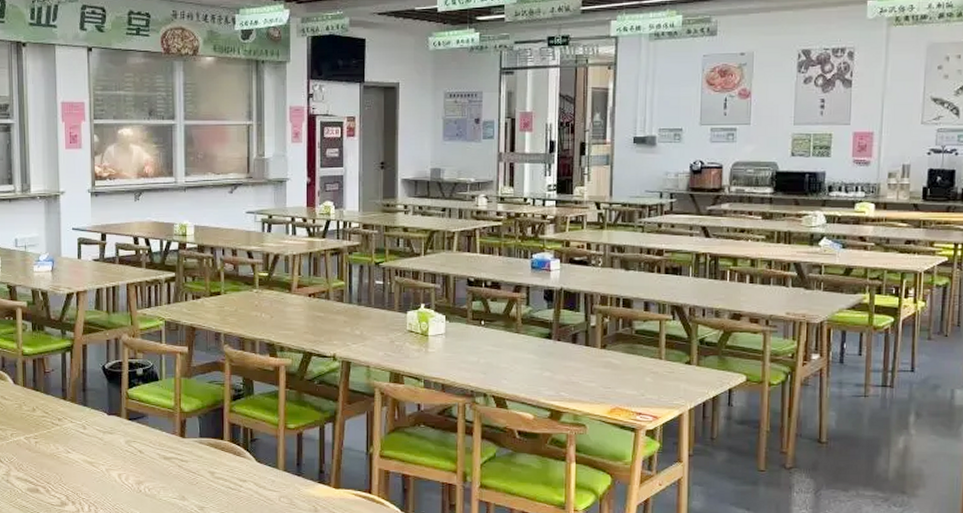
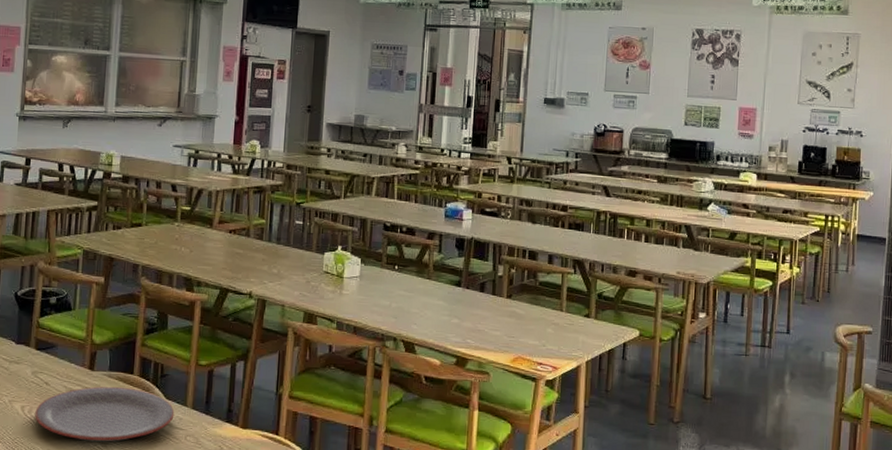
plate: none [132,453,267,506] -> present [35,386,175,442]

